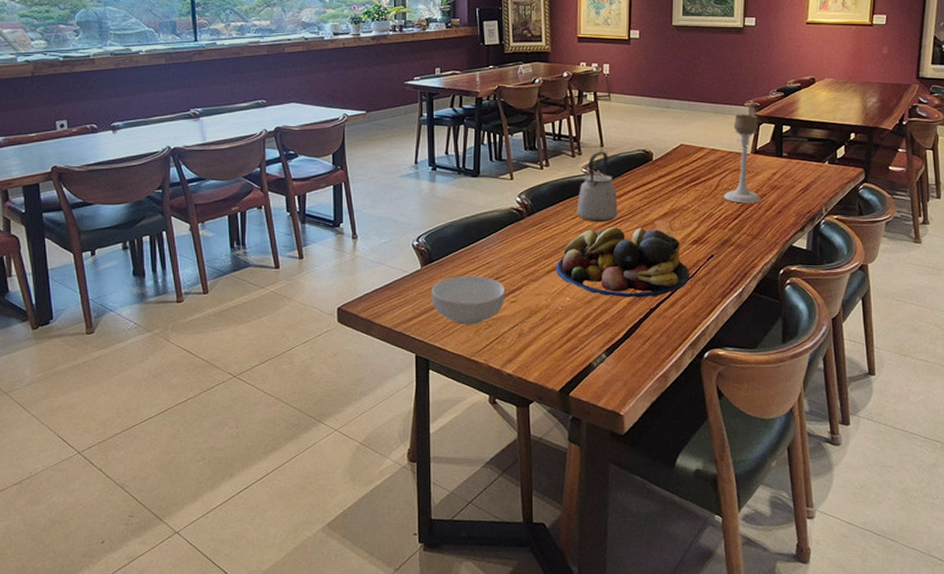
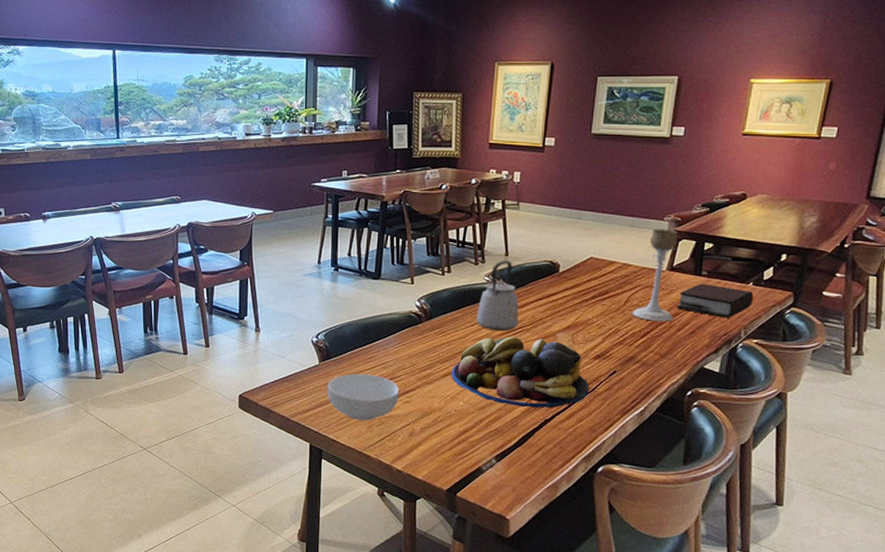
bible: none [763,164,830,197] -> present [676,283,754,318]

